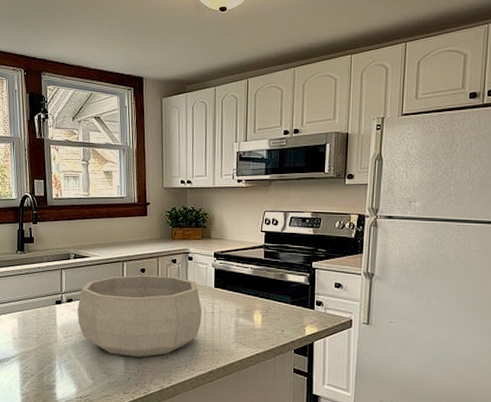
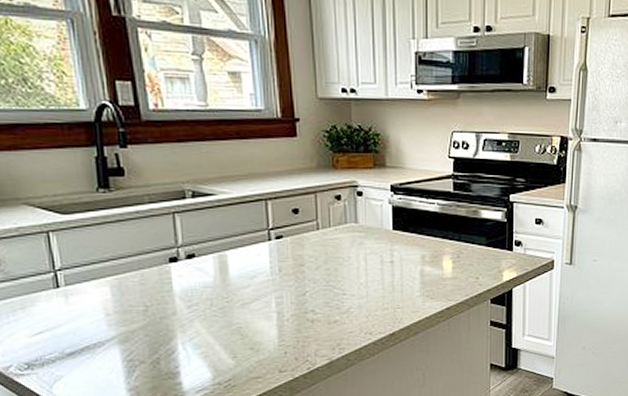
decorative bowl: present [77,275,202,357] -> none [202,218,378,325]

